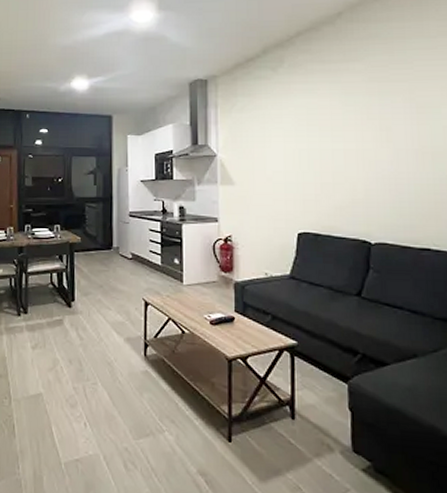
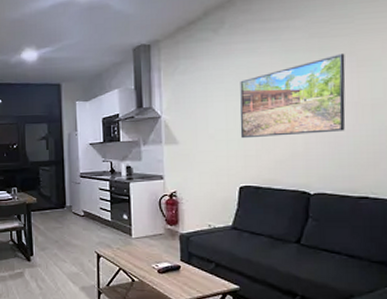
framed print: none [299,99,406,182] -> present [240,53,346,139]

